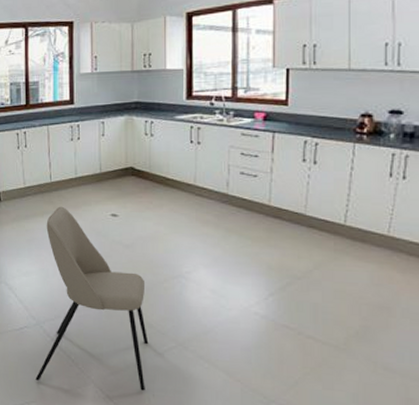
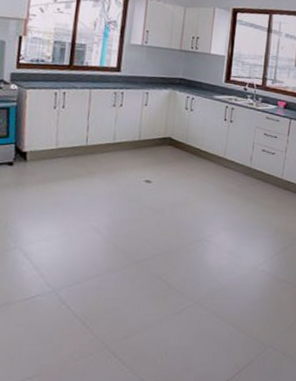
dining chair: present [35,206,149,391] -> none [42,170,171,352]

